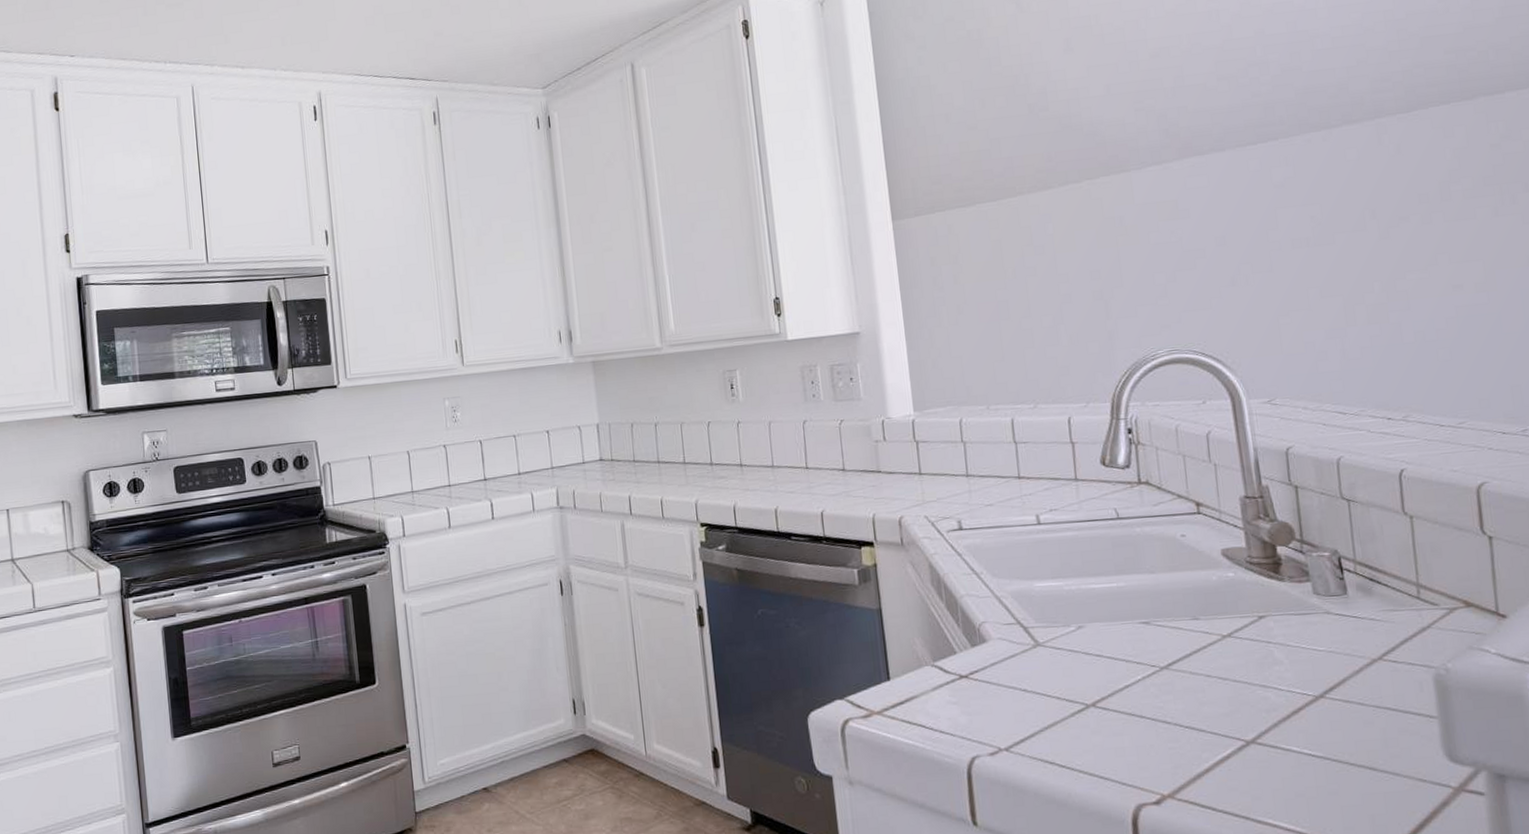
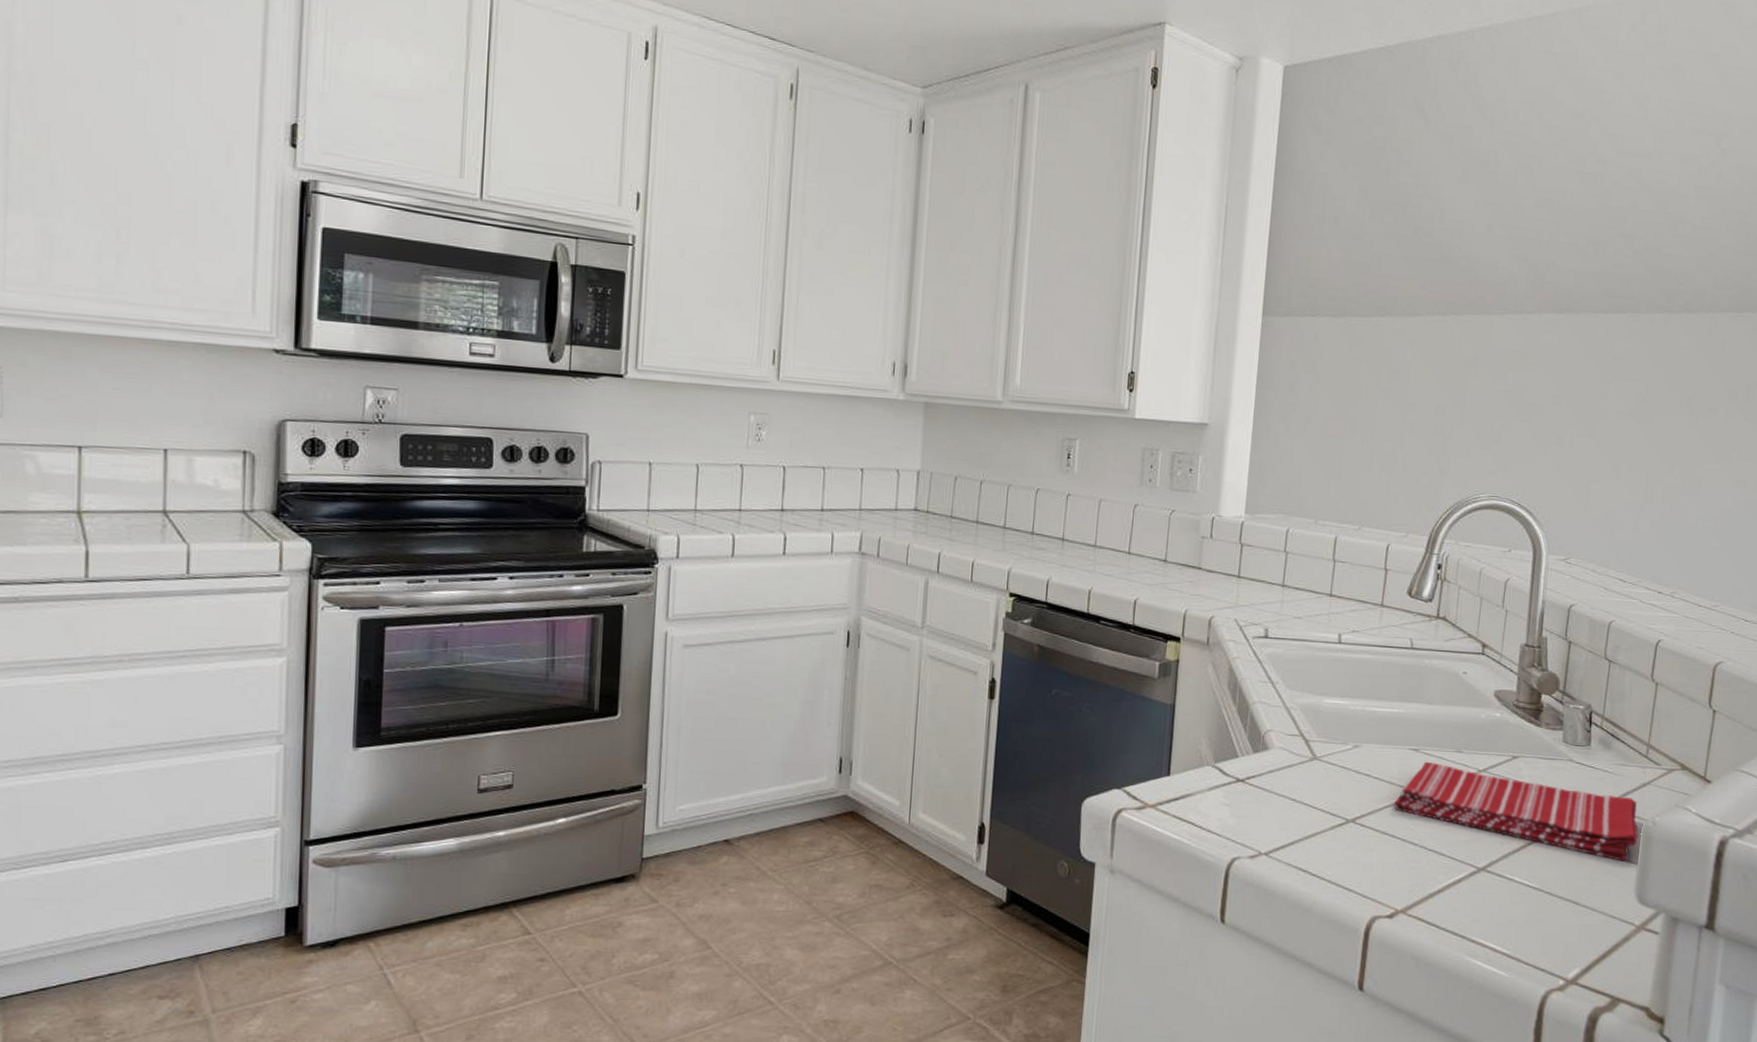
dish towel: none [1133,633,1432,717] -> present [1393,761,1639,861]

